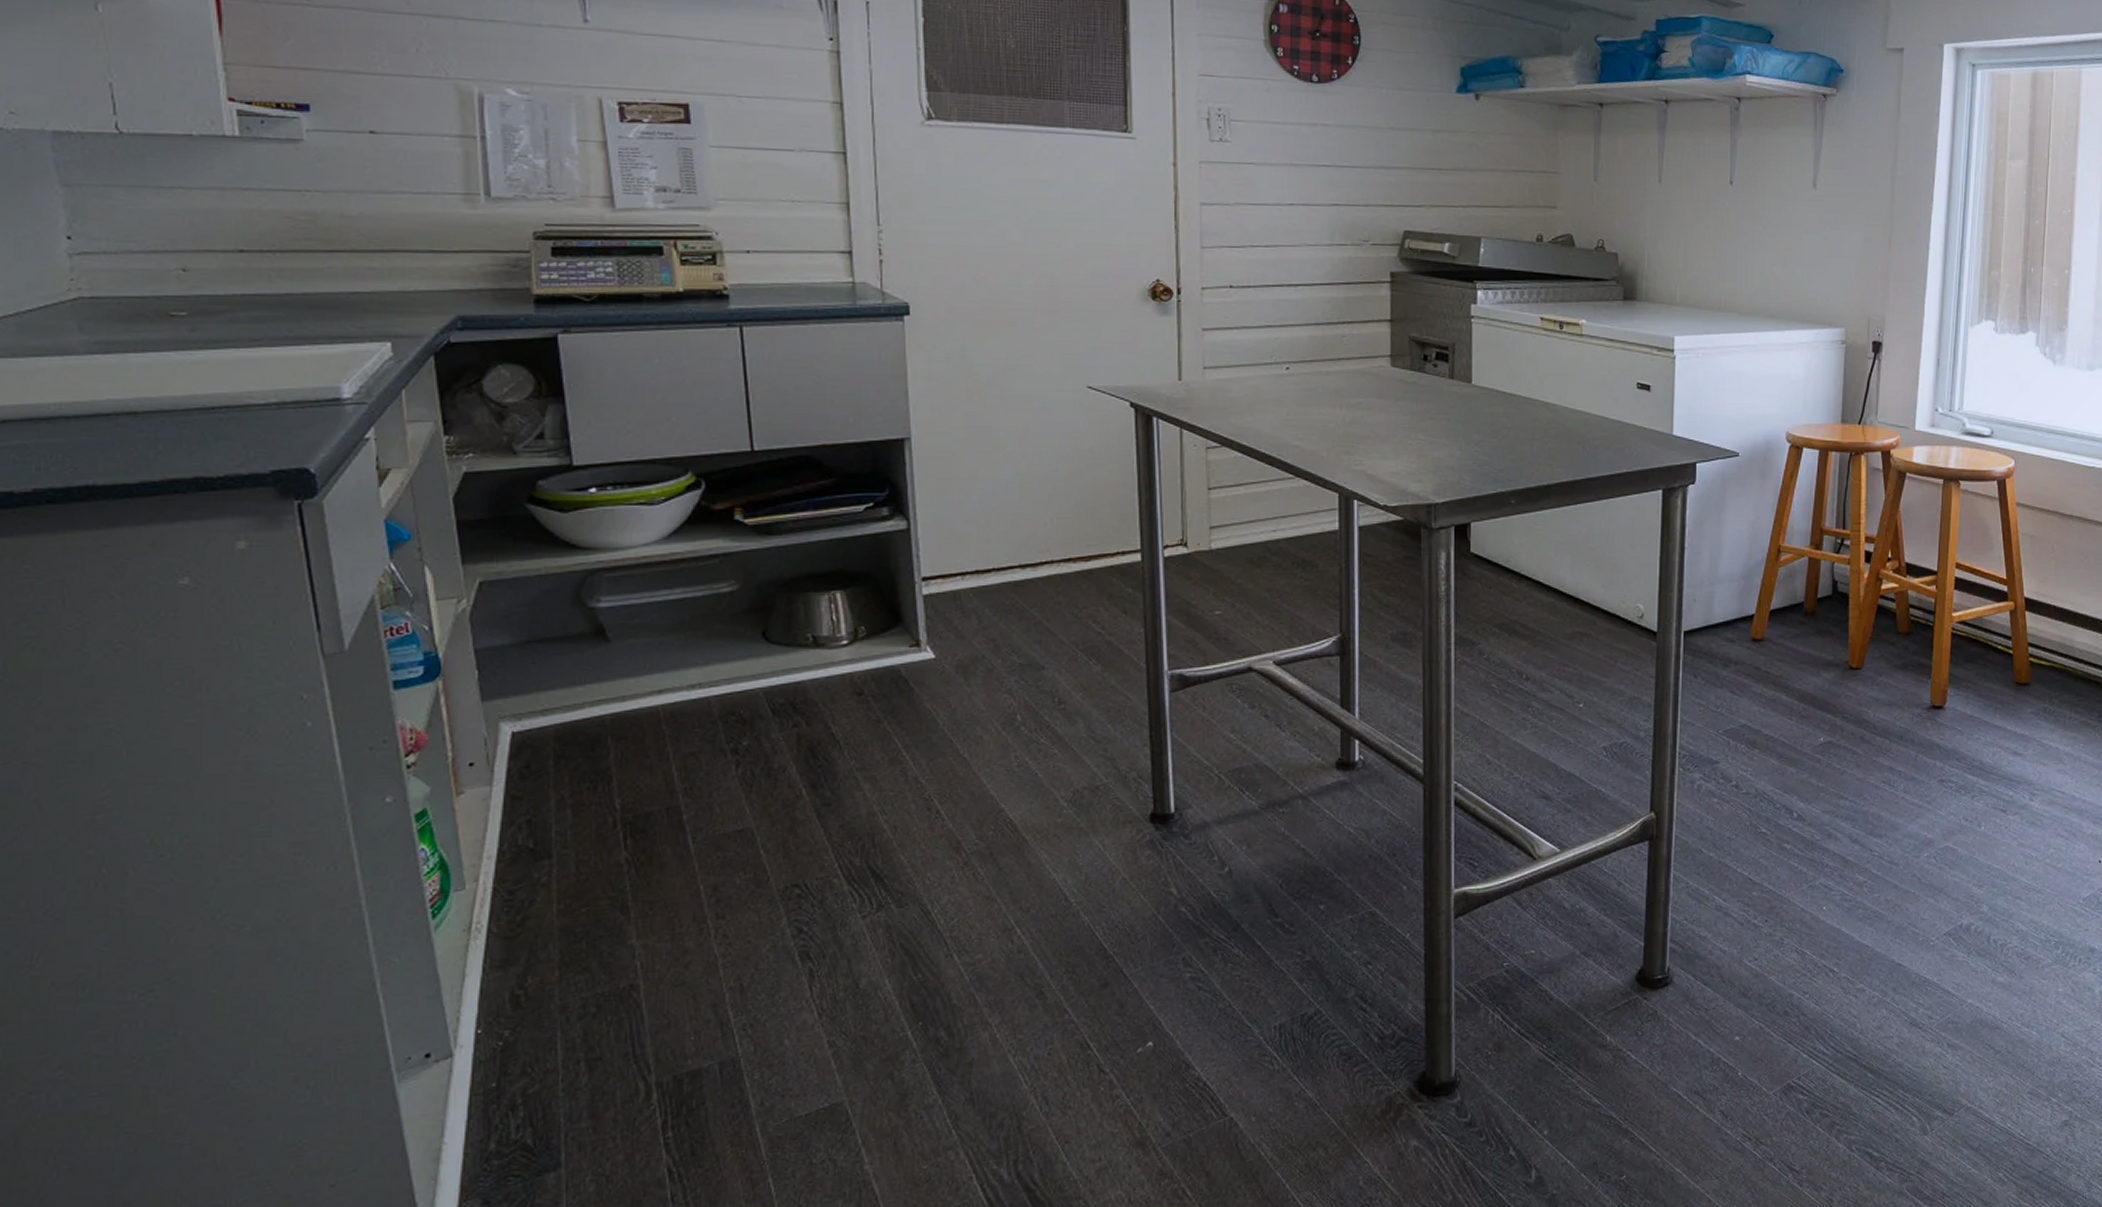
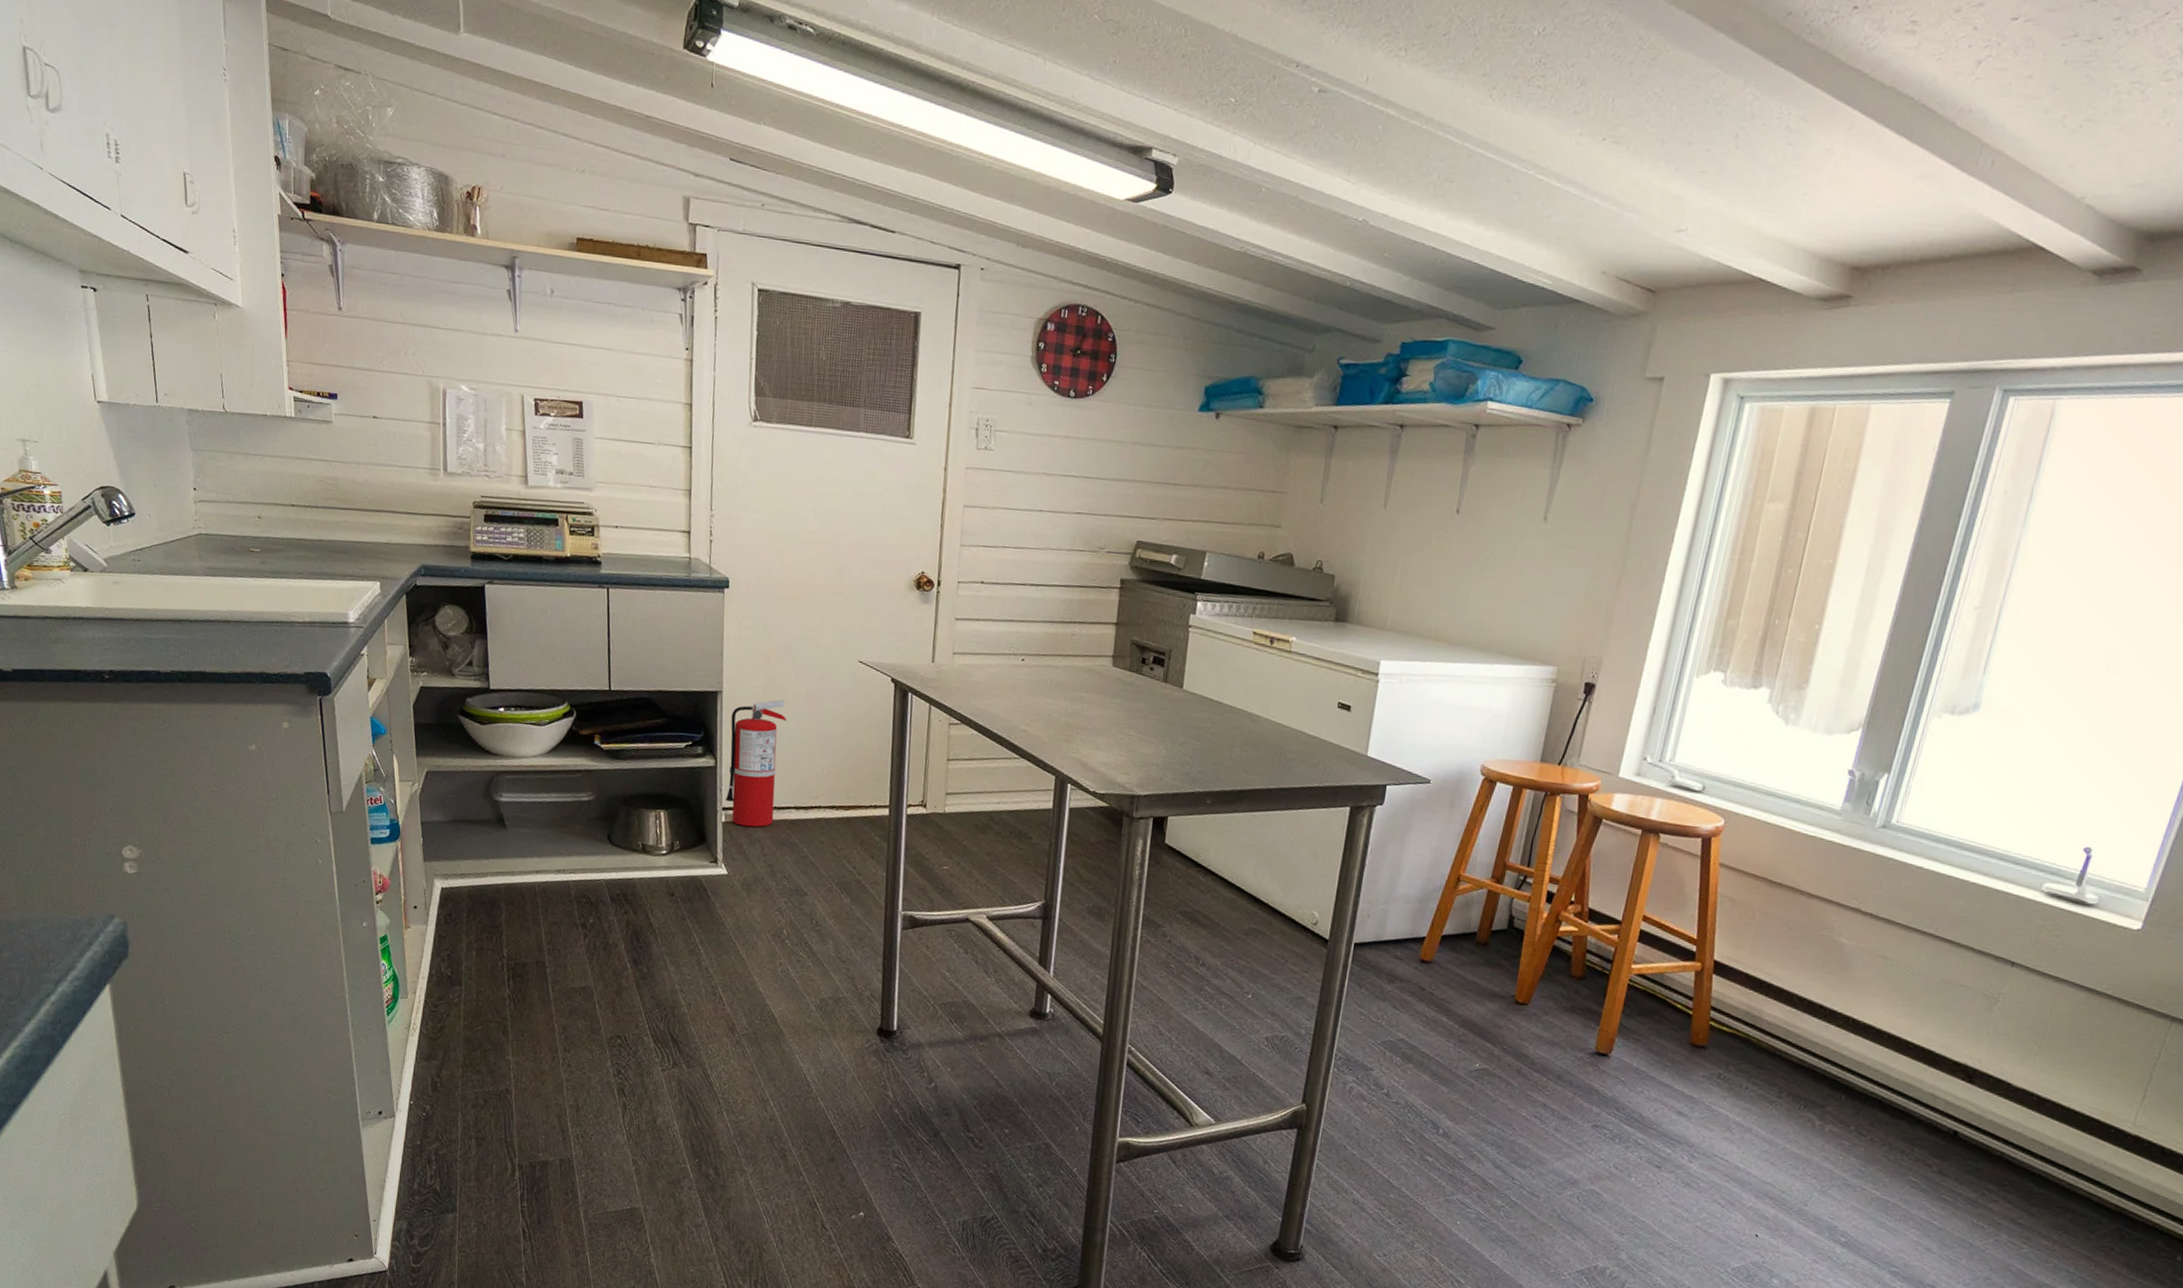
fire extinguisher: none [924,440,1000,597] -> present [725,699,787,828]

